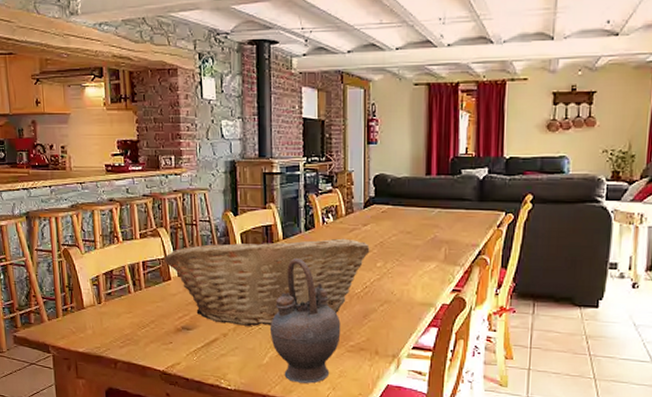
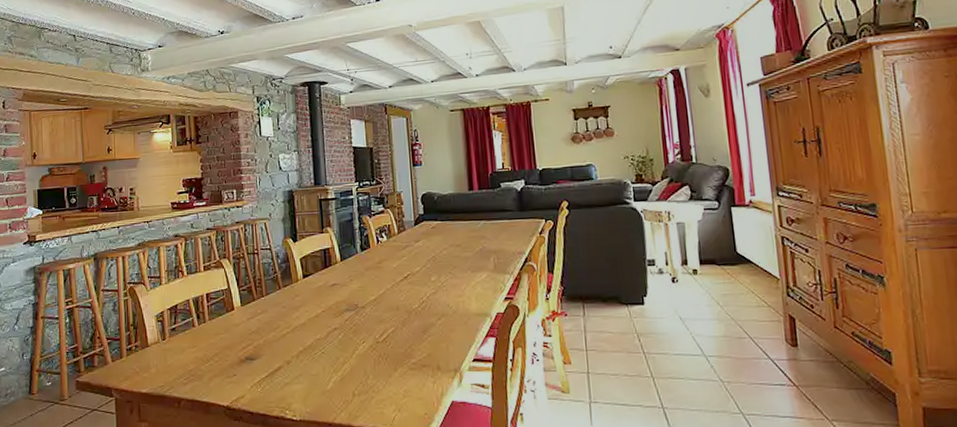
fruit basket: present [164,235,370,326] -> none [227,255,424,351]
teapot: present [269,258,341,384] -> none [332,279,402,407]

